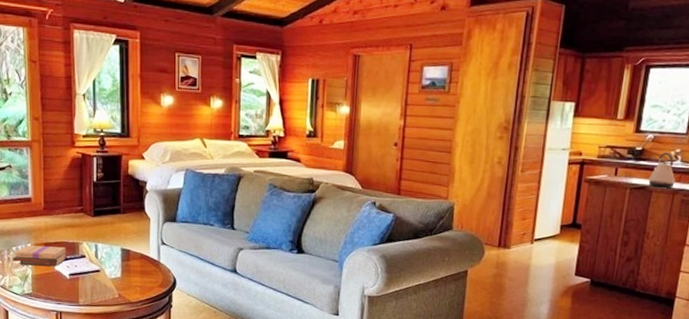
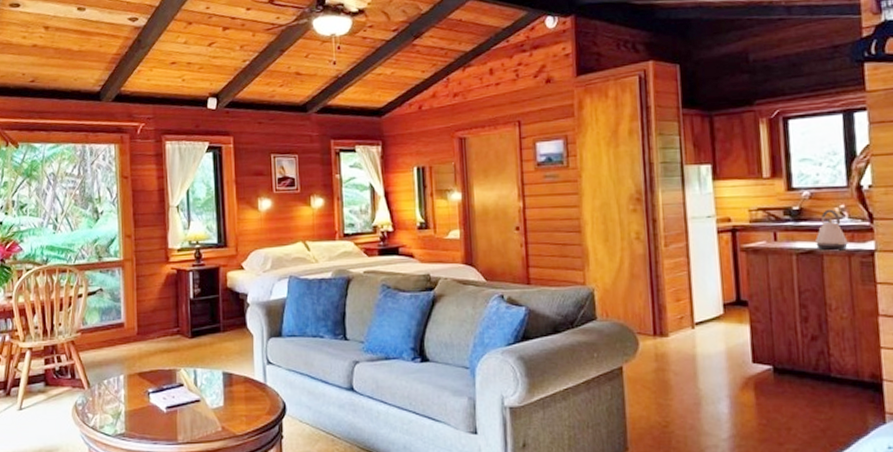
books: present [12,245,66,267] -> none [103,375,162,401]

